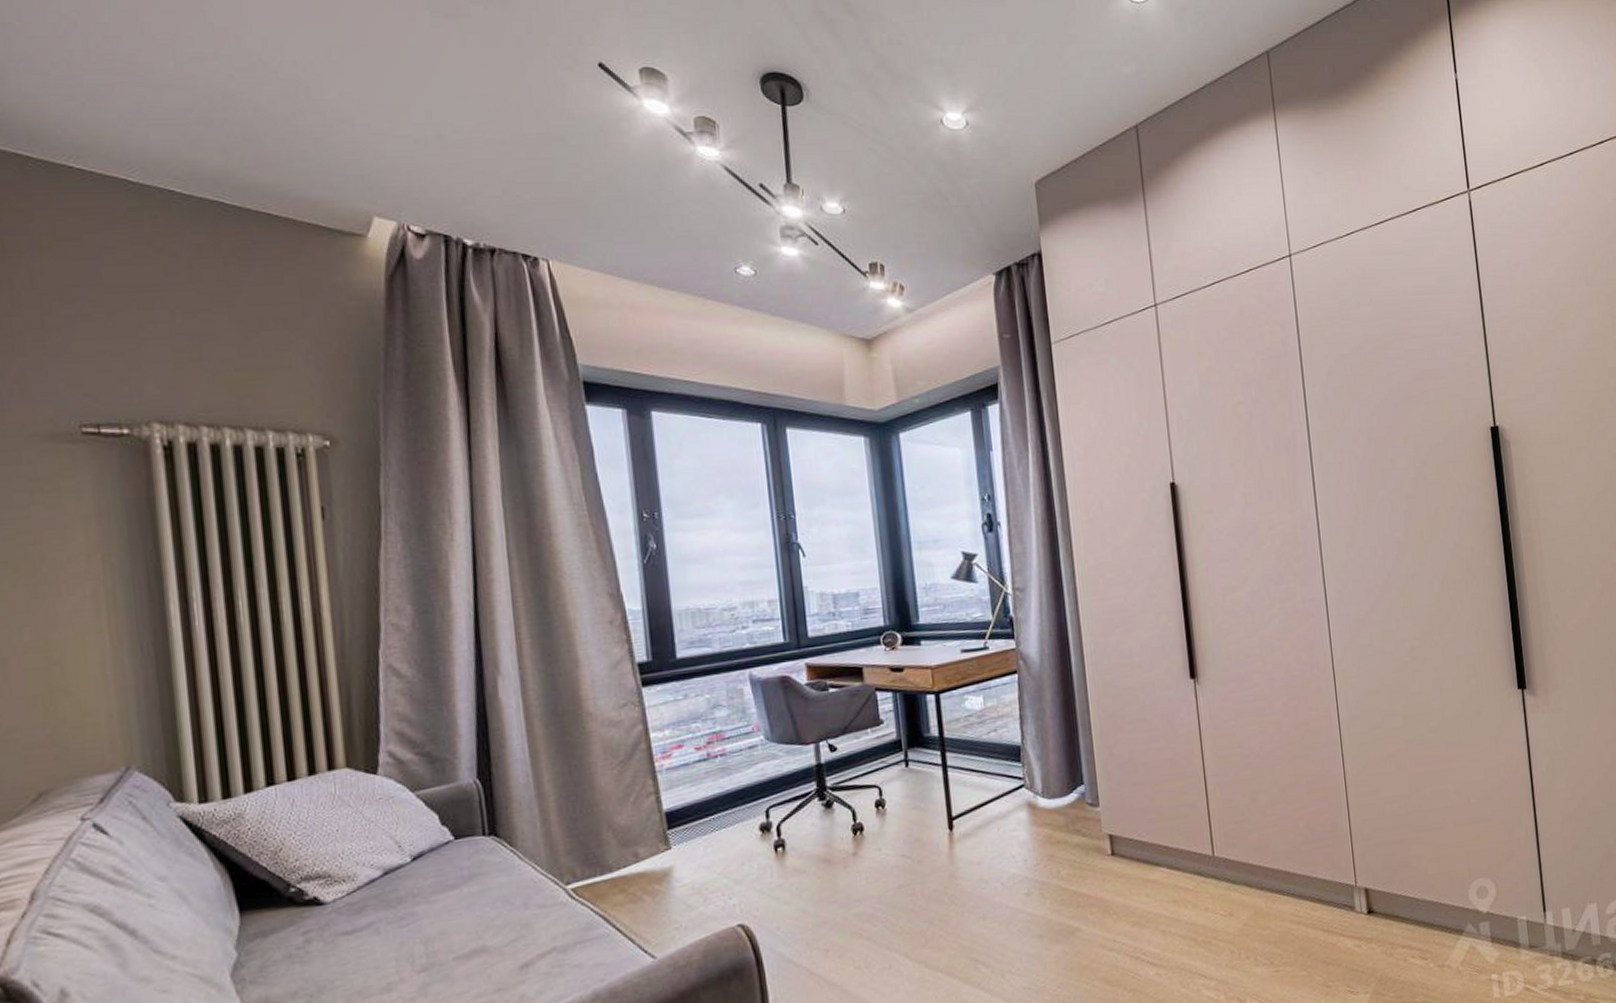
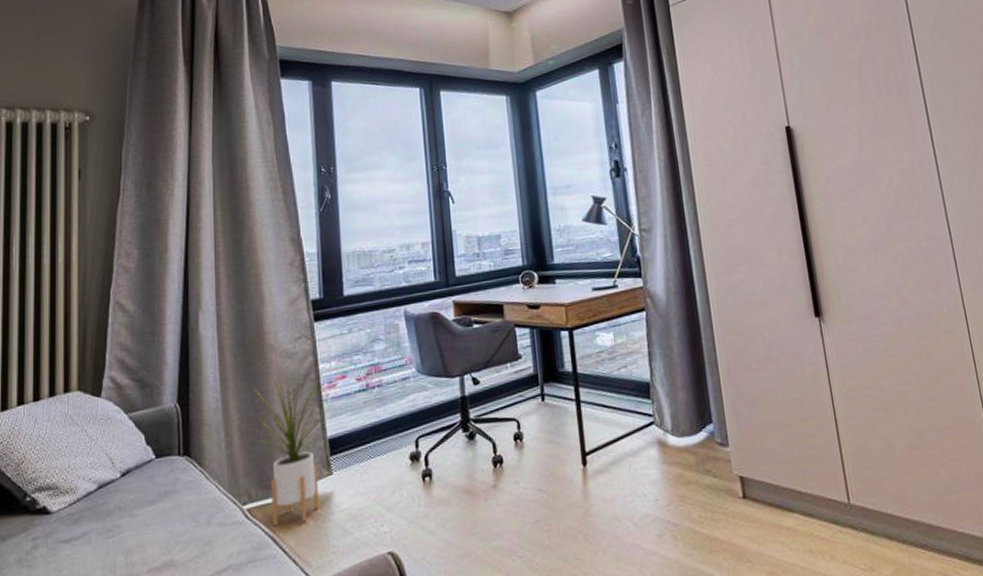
house plant: none [569,740,670,905] -> present [251,370,333,526]

